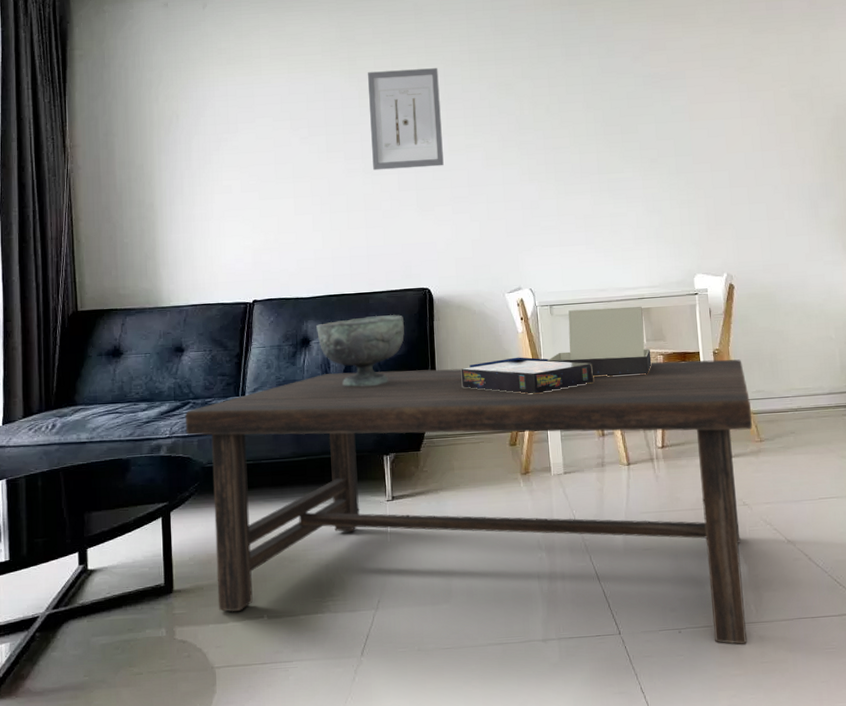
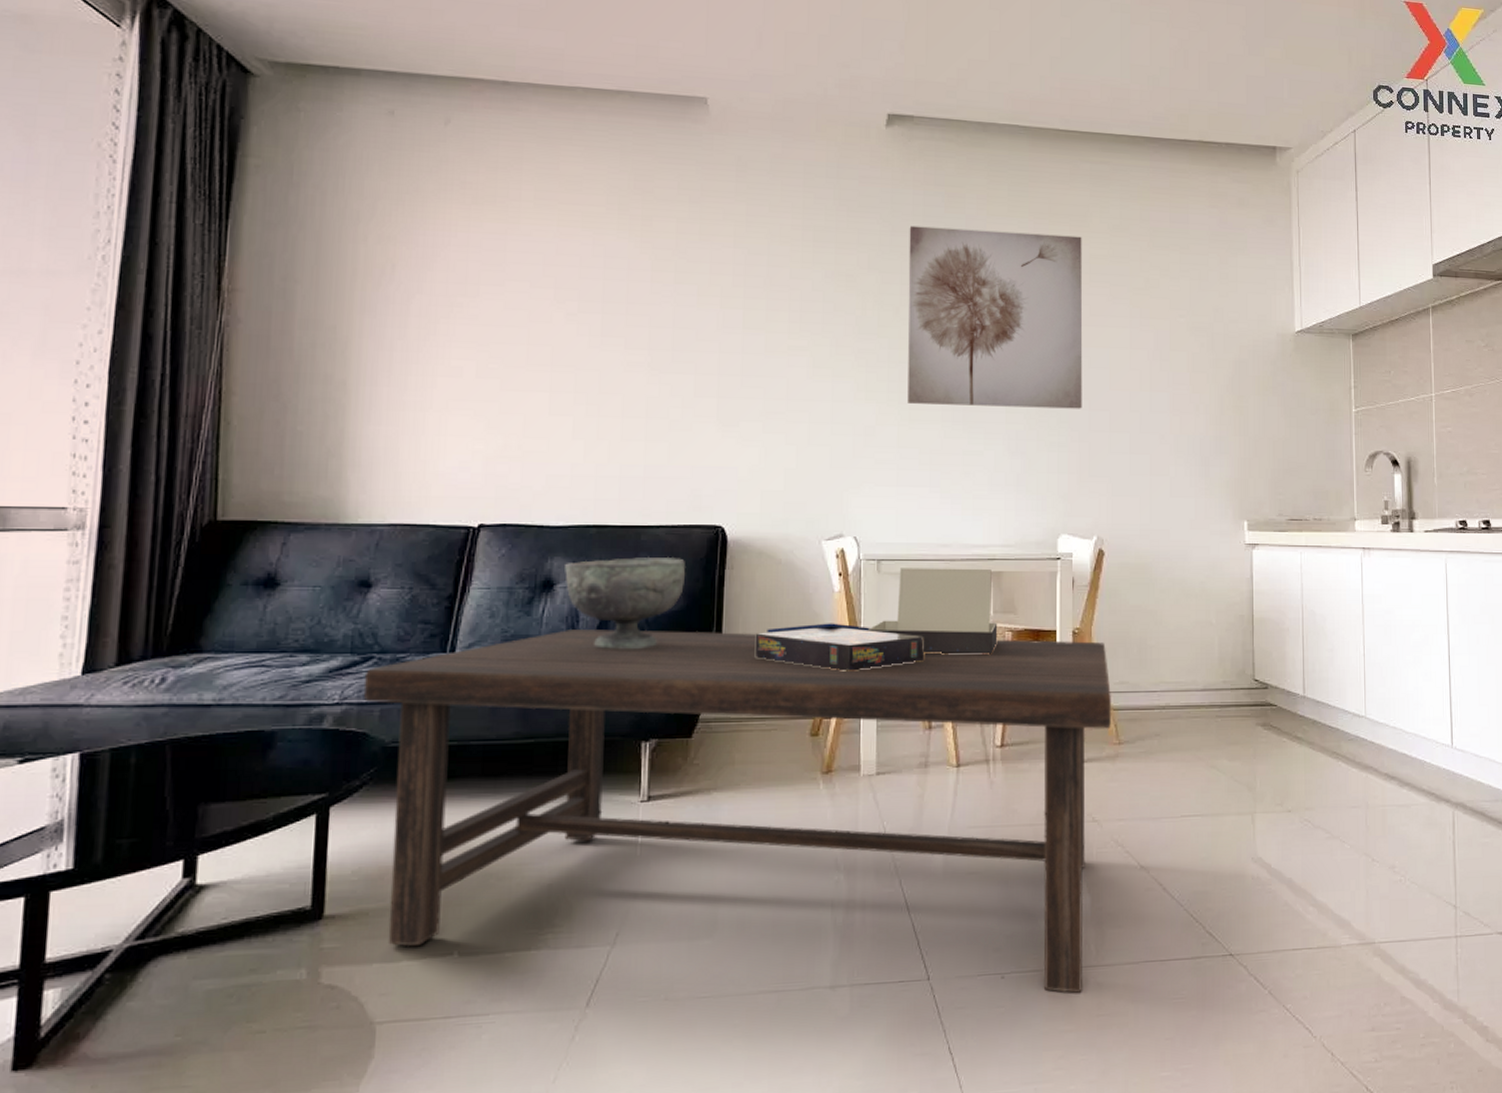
wall art: present [368,68,444,170] -> none [662,238,761,370]
wall art: none [551,31,705,180] -> present [907,225,1083,409]

